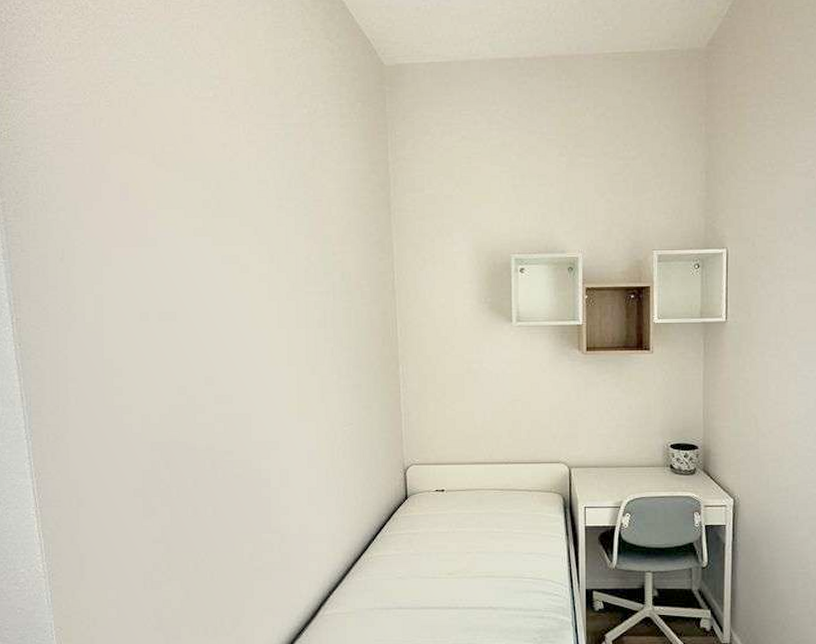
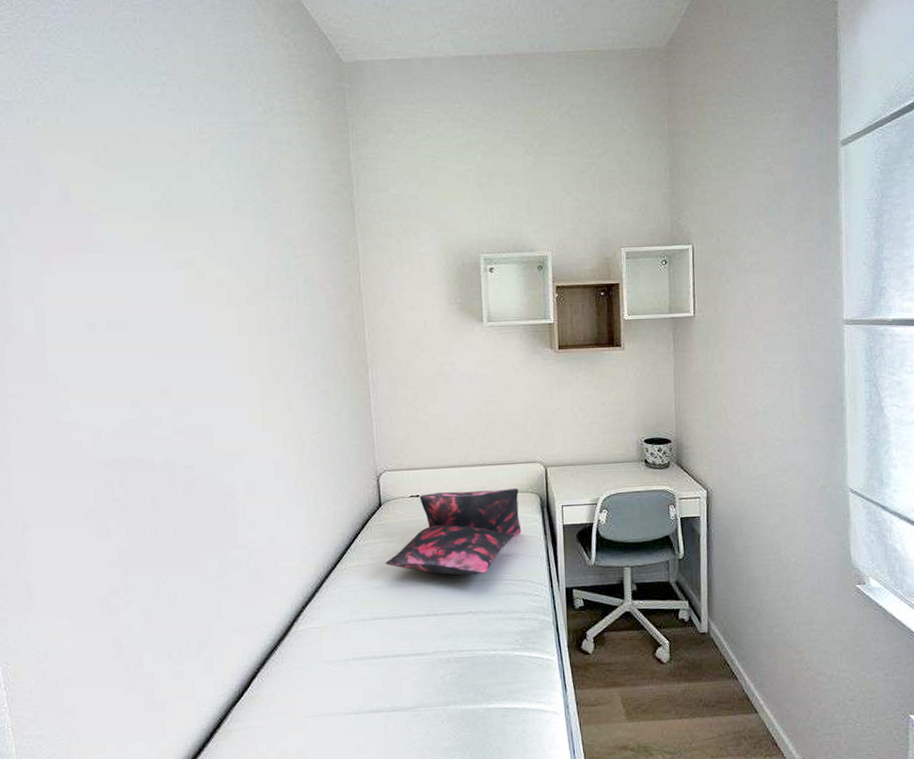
cushion: none [409,487,544,571] -> present [385,488,522,575]

